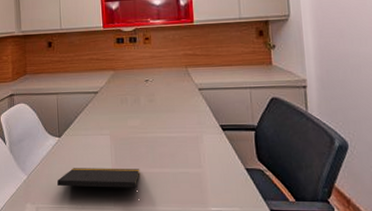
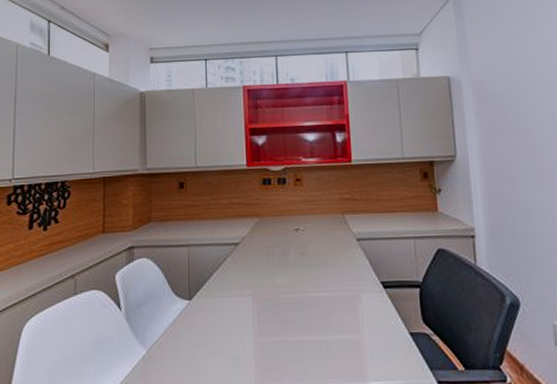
notepad: present [57,168,140,199] -> none [185,336,288,375]

